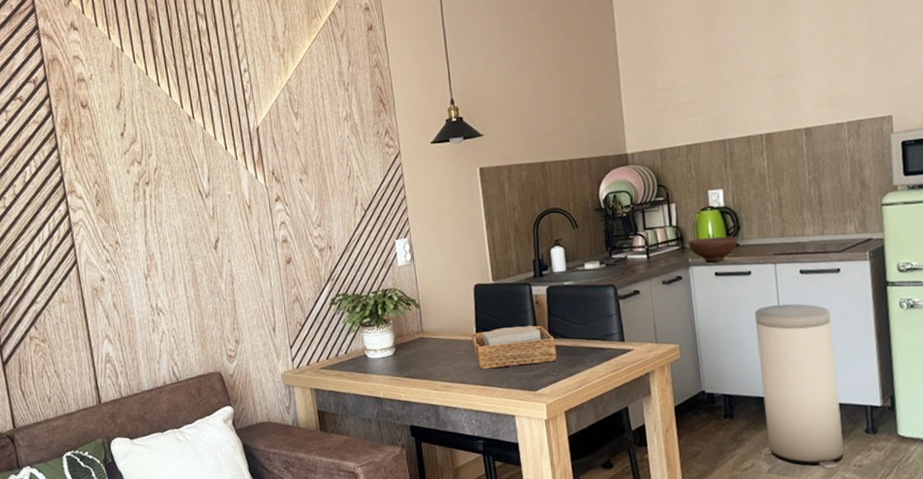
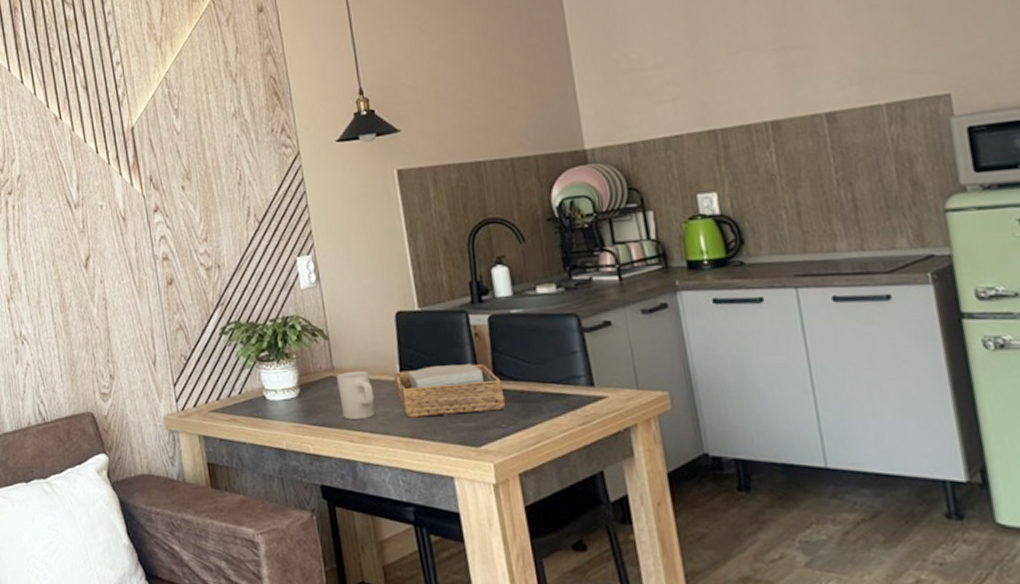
cup: none [425,333,455,372] -> present [337,371,375,420]
bowl: present [687,236,738,262] -> none [672,252,742,285]
pedal bin: present [754,304,845,469] -> none [771,341,917,566]

